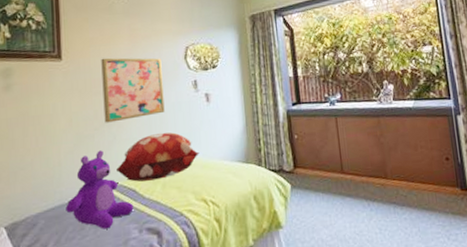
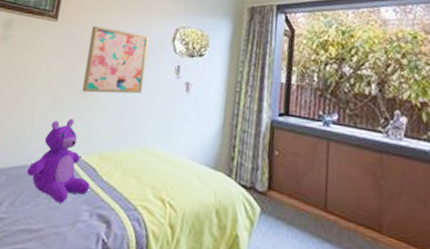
decorative pillow: present [116,132,200,182] -> none [82,114,168,164]

